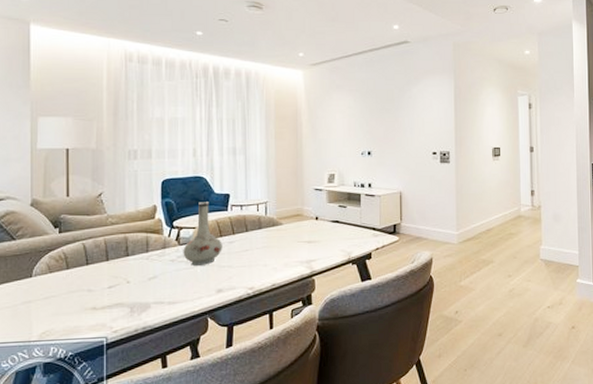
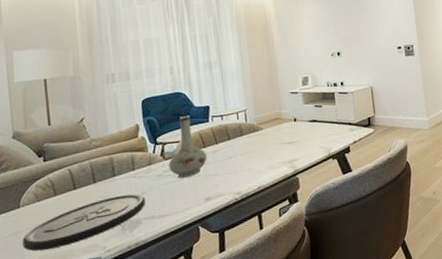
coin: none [32,276,156,323] -> present [22,194,146,251]

